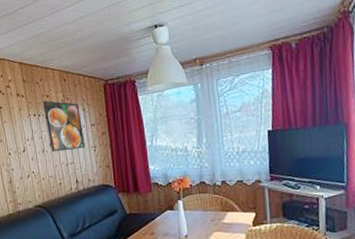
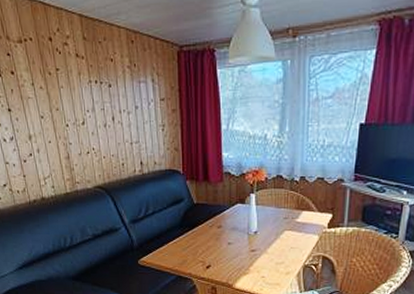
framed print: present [43,101,85,152] -> none [106,66,152,128]

